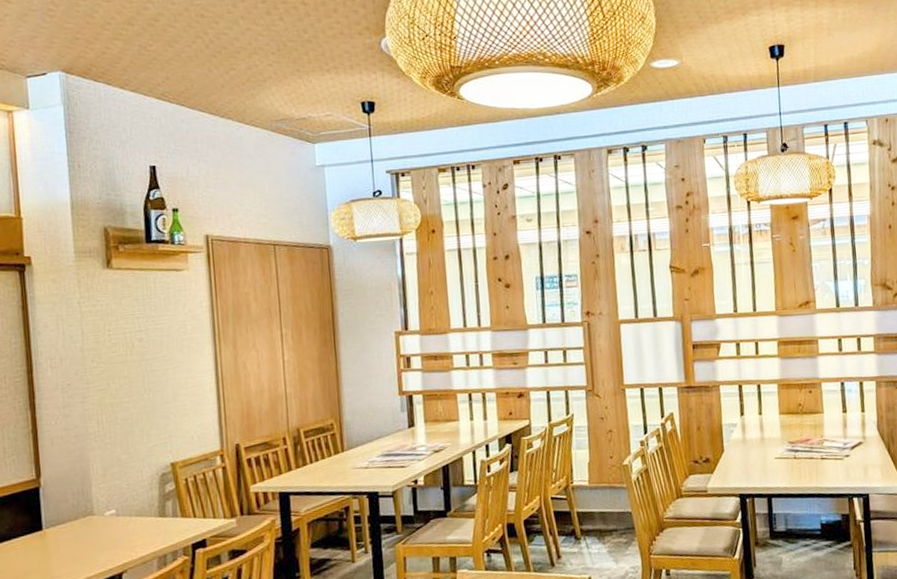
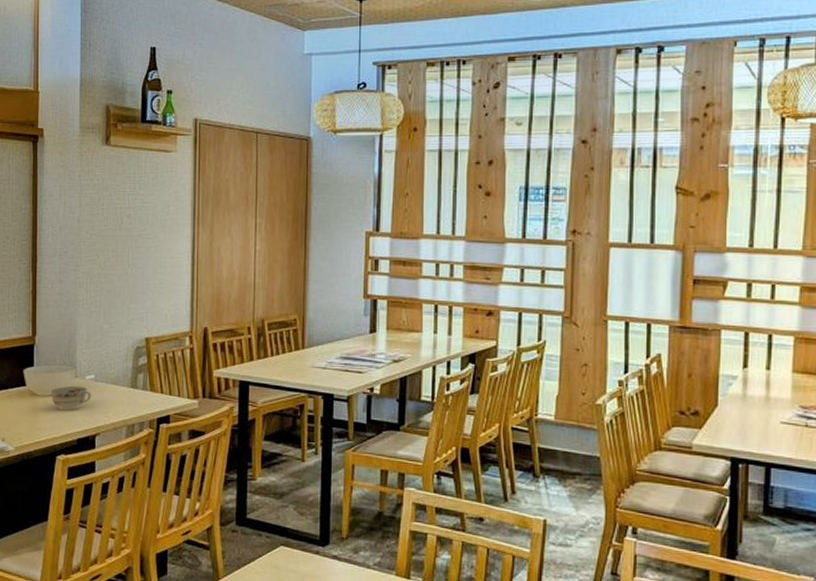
bowl: none [28,502,94,543] -> present [23,364,77,397]
teacup: none [63,523,113,553] -> present [50,385,91,411]

